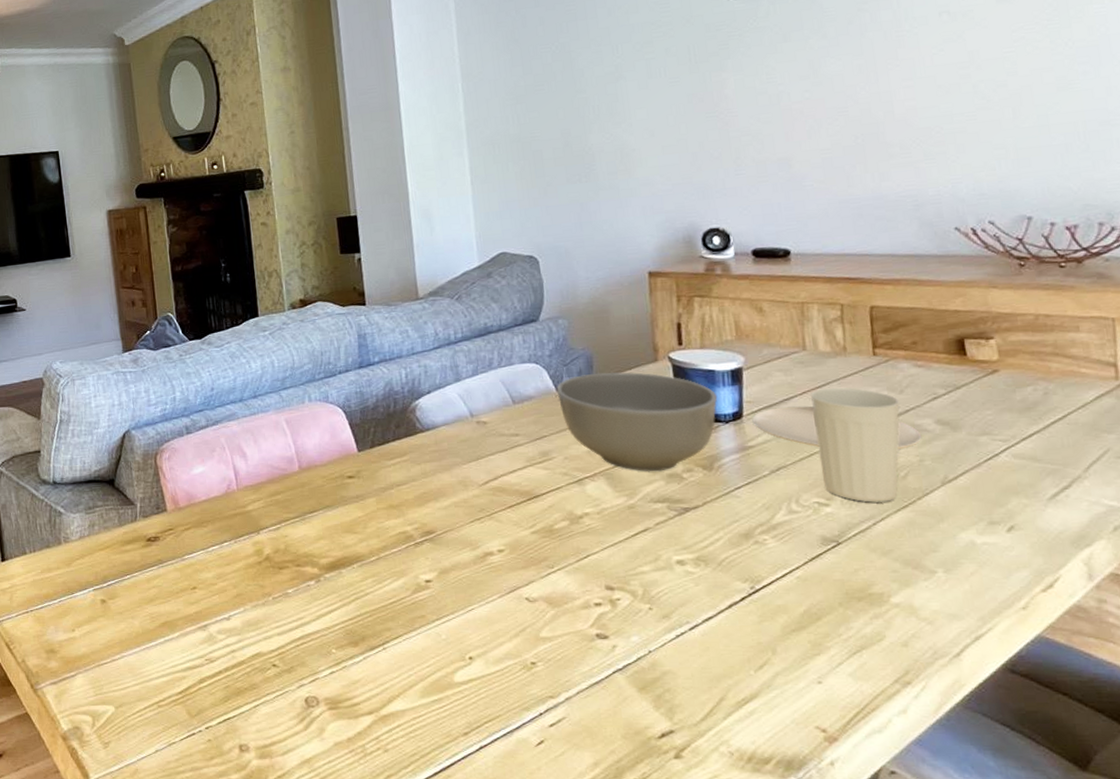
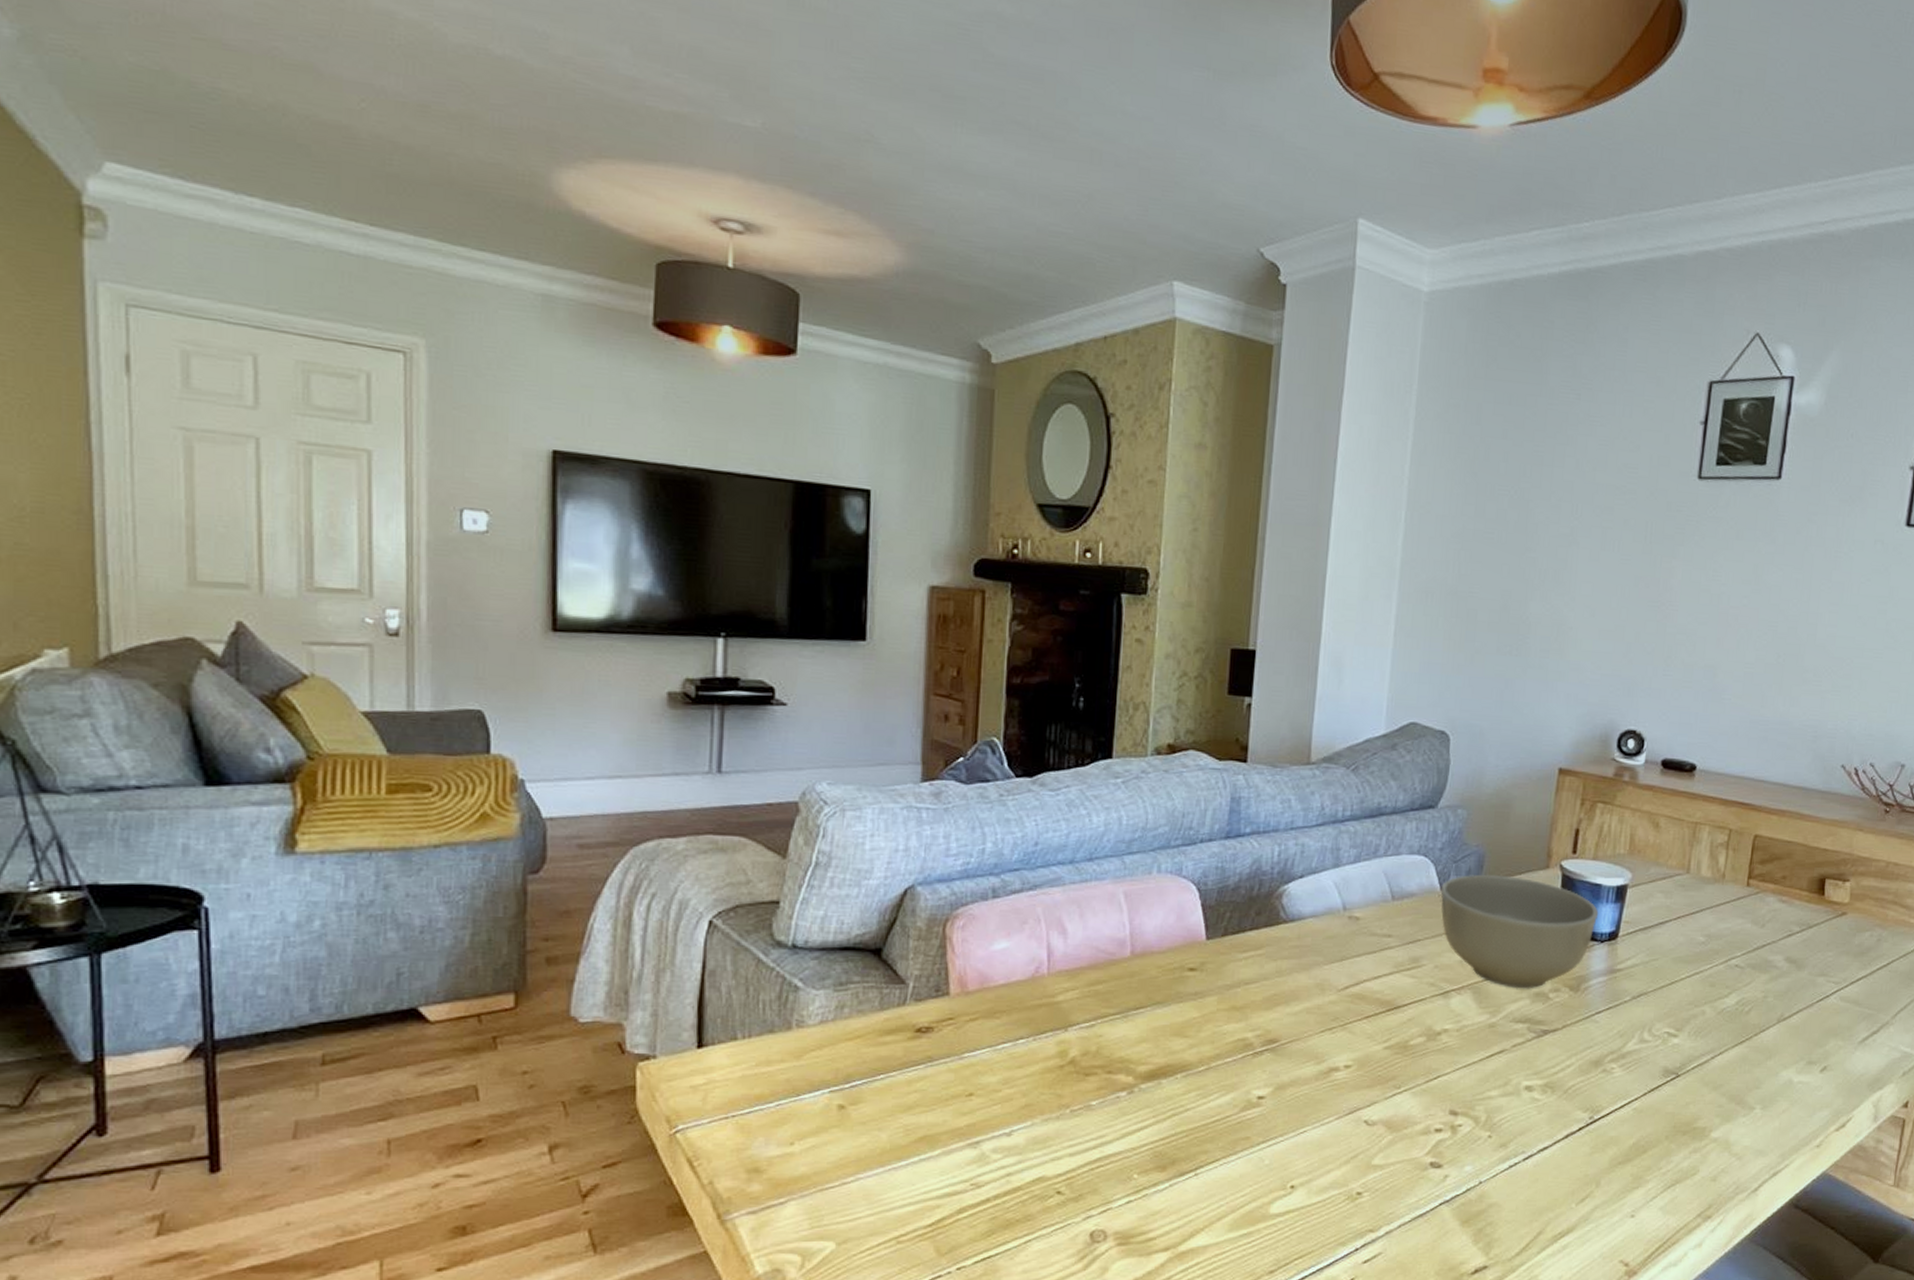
plate: present [752,406,922,450] -> none [1626,931,1771,985]
cup: present [811,387,900,503] -> none [1677,915,1760,1037]

